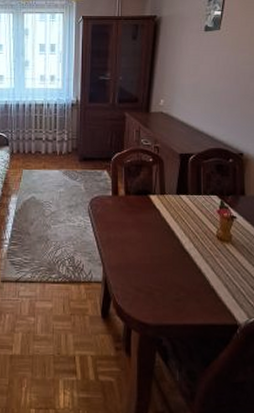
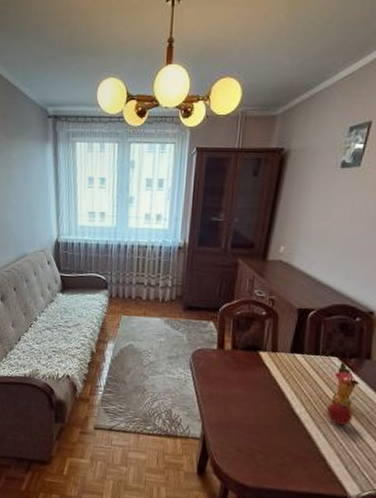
fruit: none [211,229,235,257] -> present [326,395,355,426]

